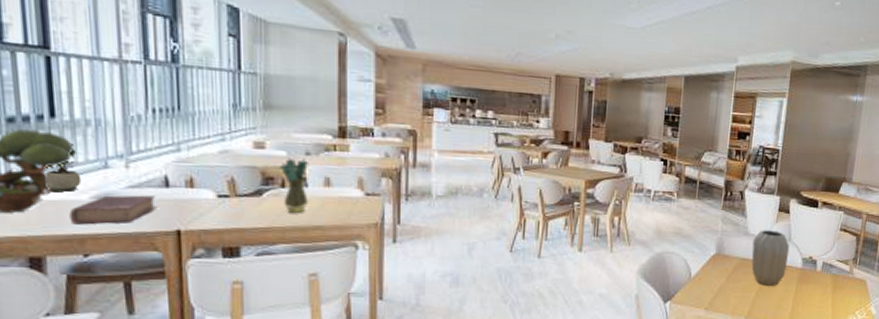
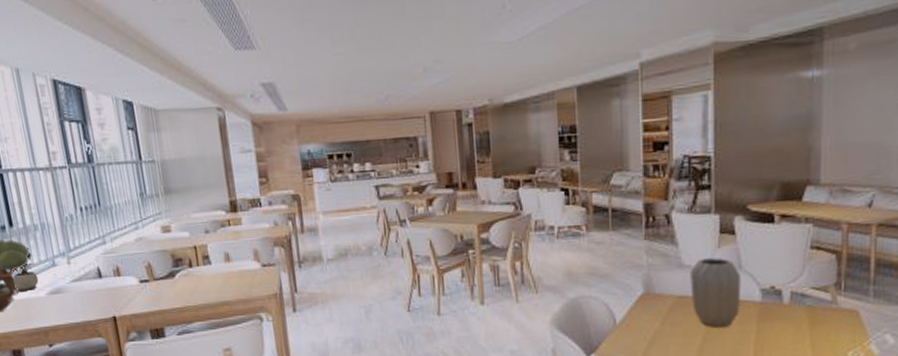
book: present [69,195,158,225] -> none [34,287,96,319]
vase: present [279,157,308,213] -> none [185,237,214,291]

